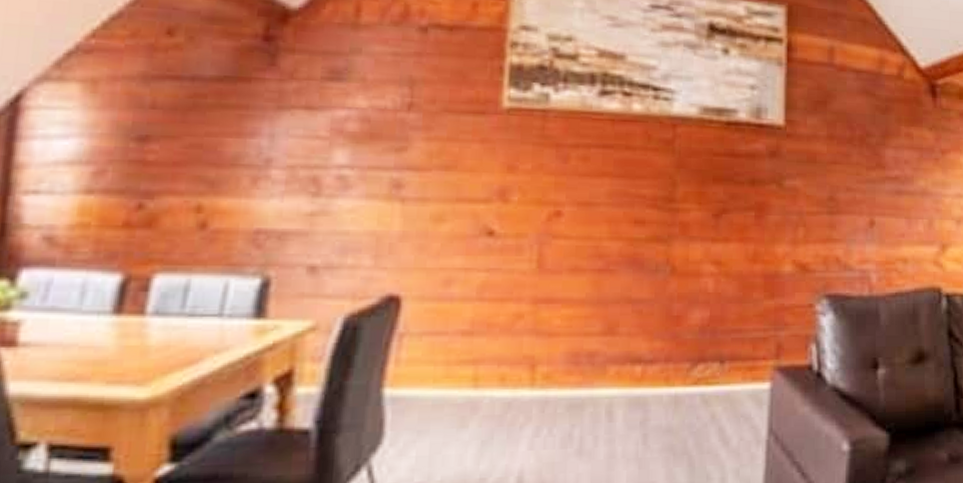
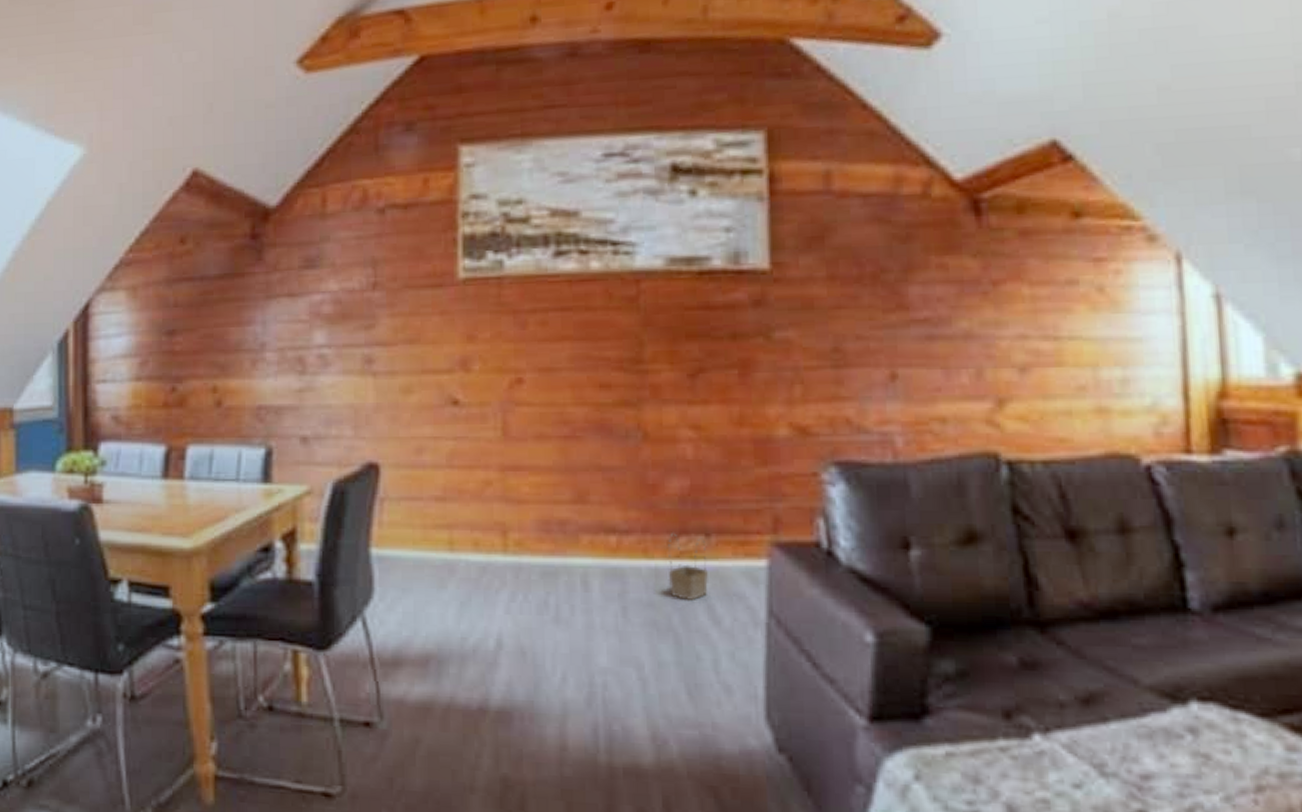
basket: none [685,361,721,425] -> present [668,533,708,602]

